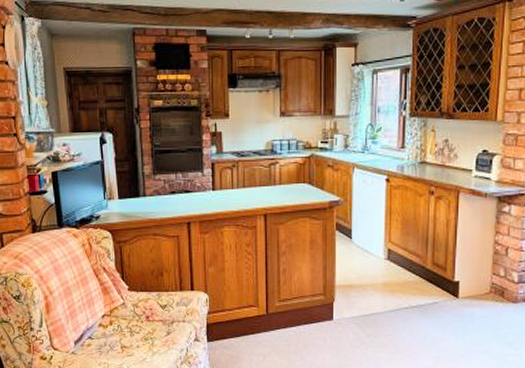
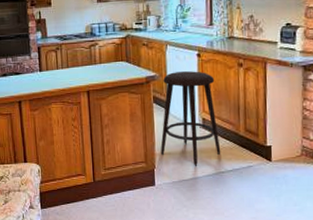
stool: none [341,197,406,300] -> present [161,71,221,166]

